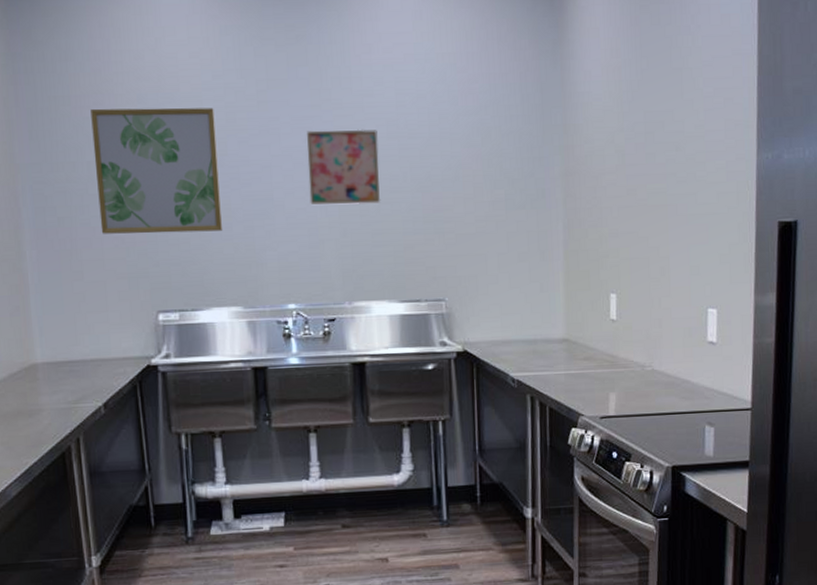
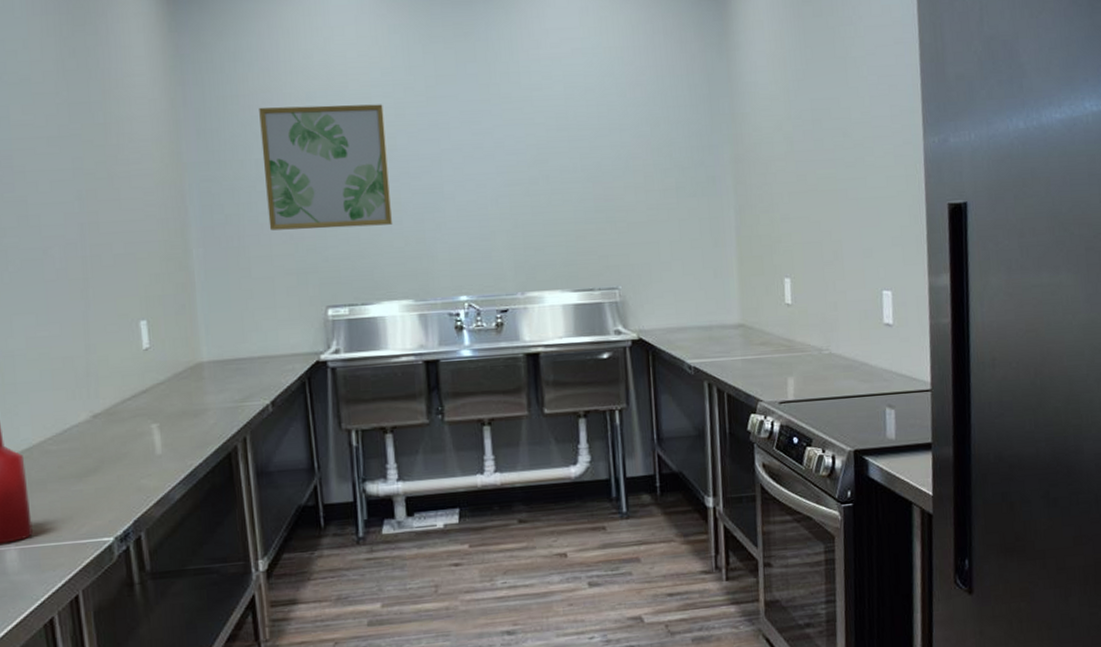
wall art: present [306,129,381,206] -> none [475,122,552,198]

